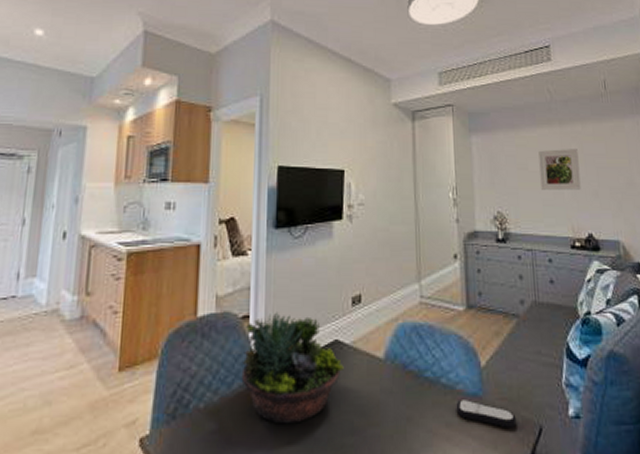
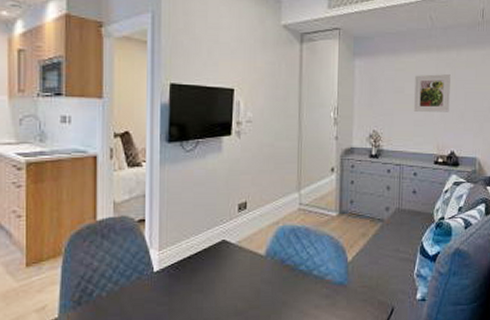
succulent planter: present [241,312,344,424] -> none [139,216,230,308]
remote control: present [456,398,517,428] -> none [324,286,374,309]

